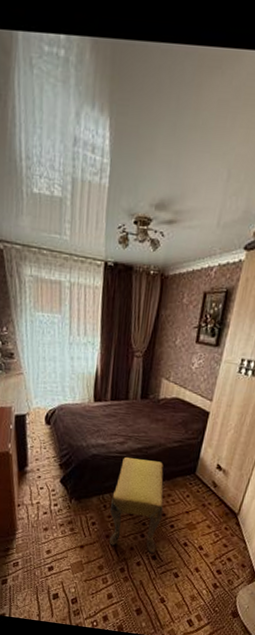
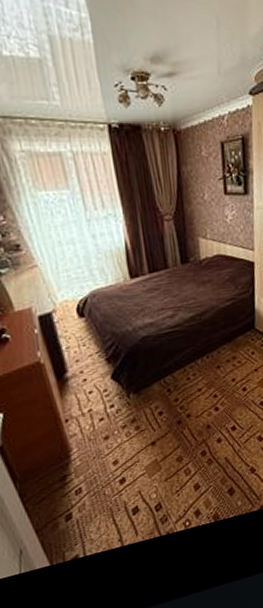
footstool: present [109,457,164,554] -> none [174,325,234,431]

